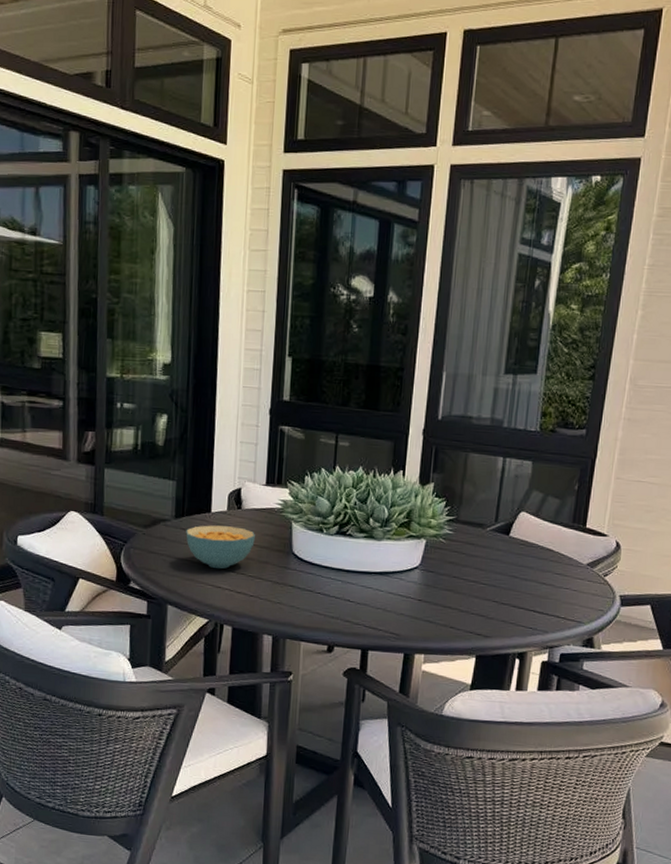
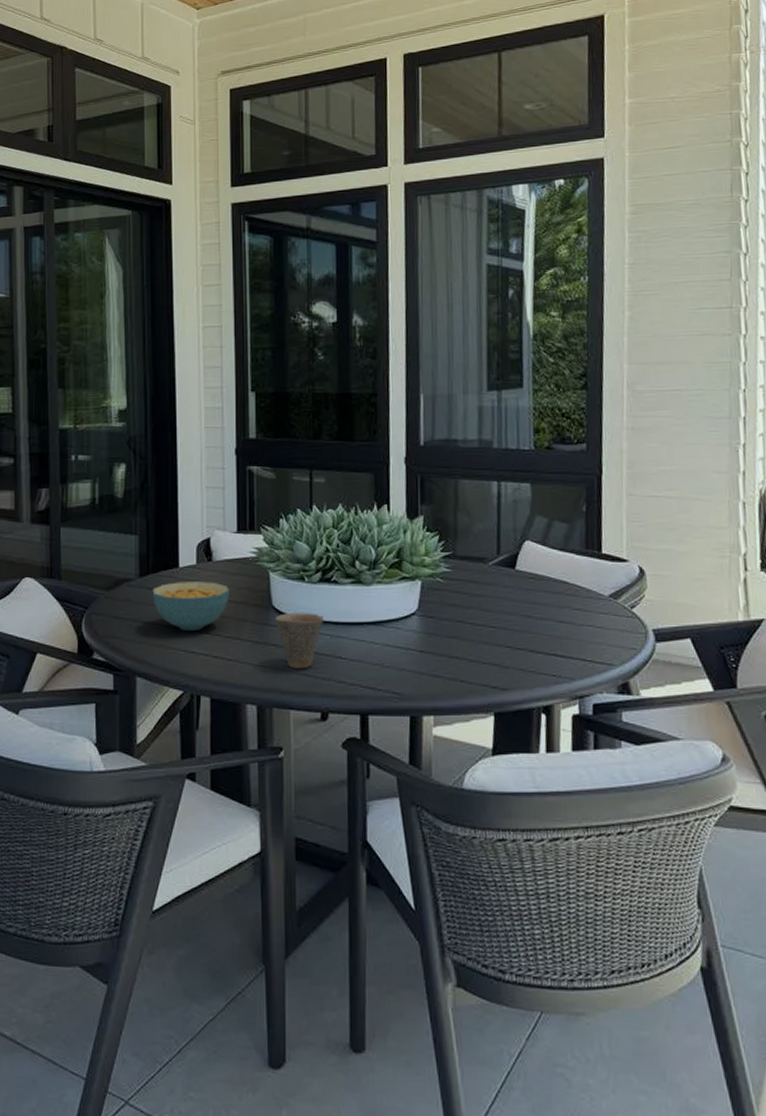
cup: none [293,559,337,608] -> present [274,613,324,670]

